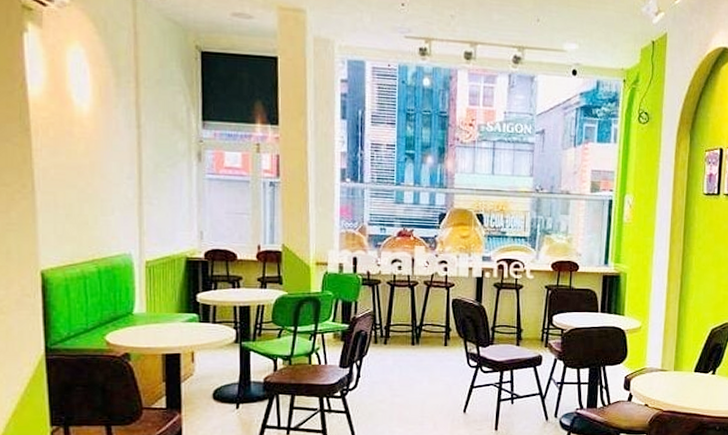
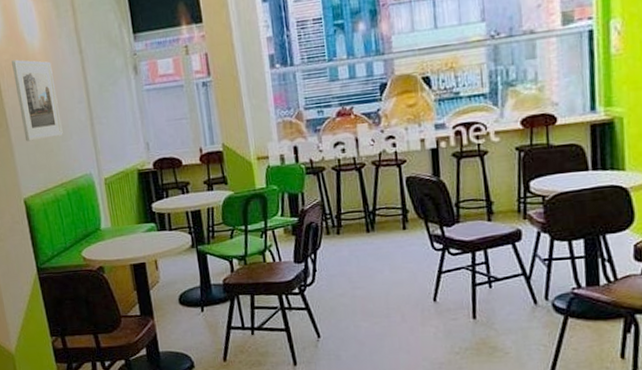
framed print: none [51,119,103,210] -> present [12,59,63,142]

